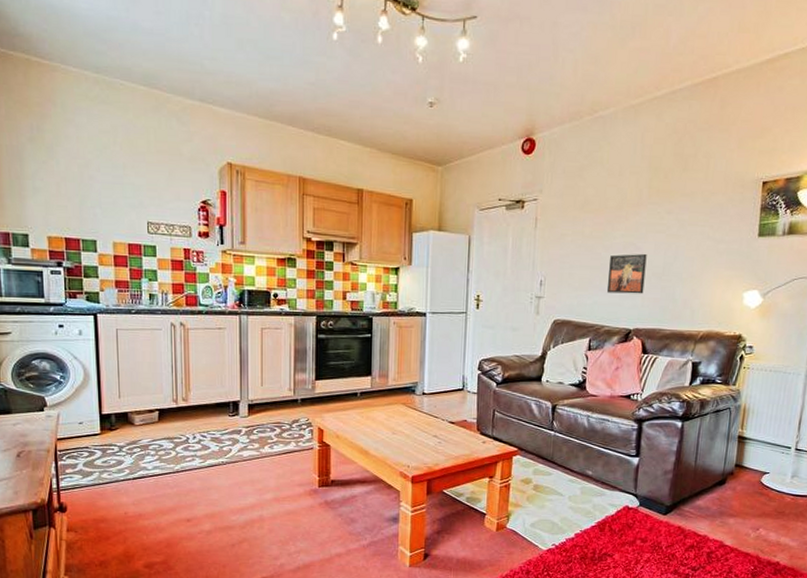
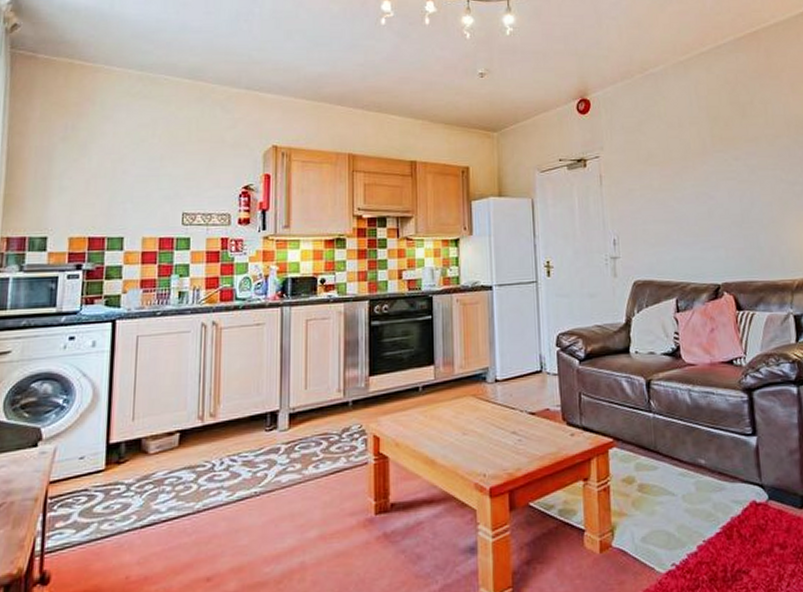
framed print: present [606,253,647,294] -> none [684,202,726,247]

